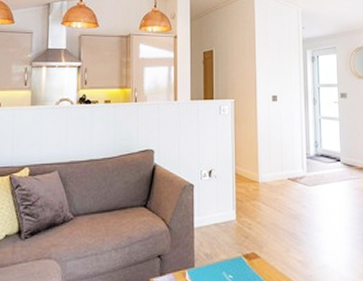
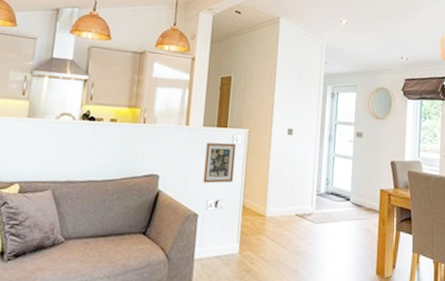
picture frame: none [195,114,224,154] -> present [203,142,237,184]

